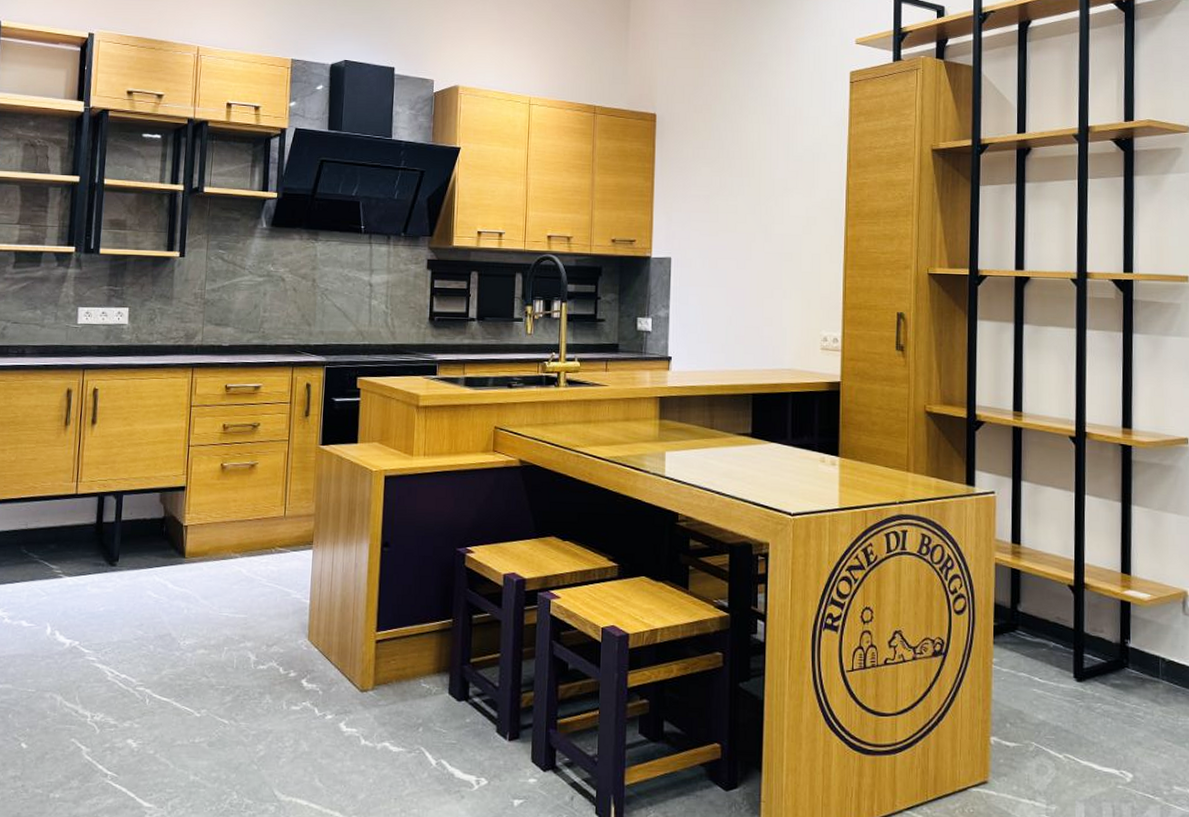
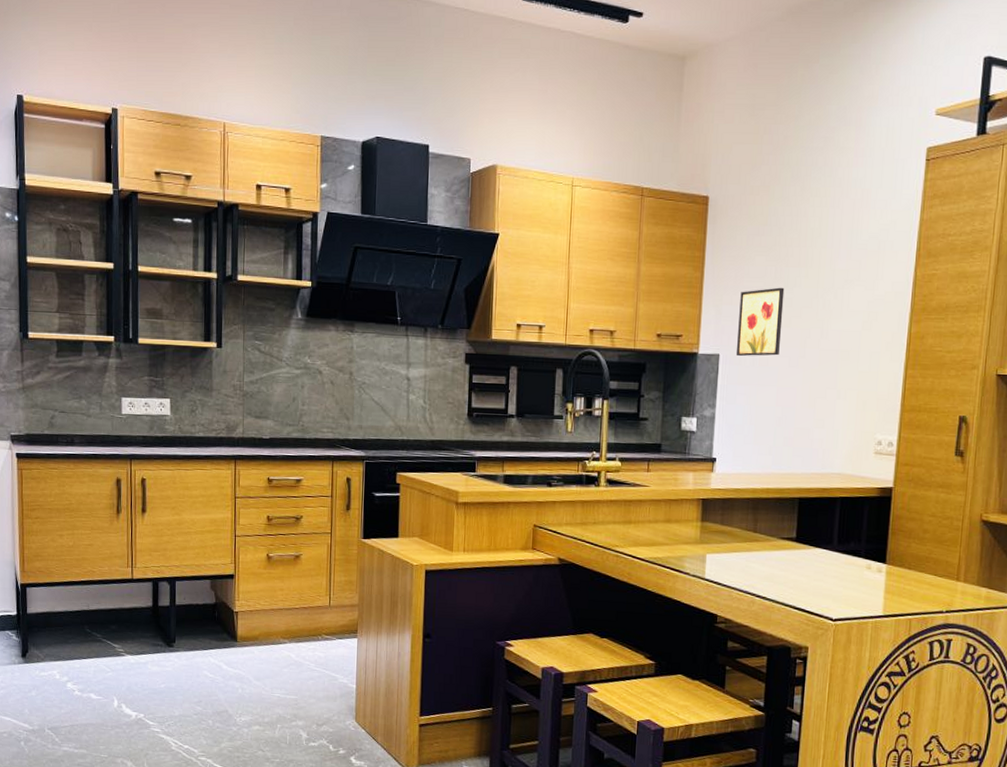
wall art: none [686,195,729,260] -> present [735,287,785,357]

